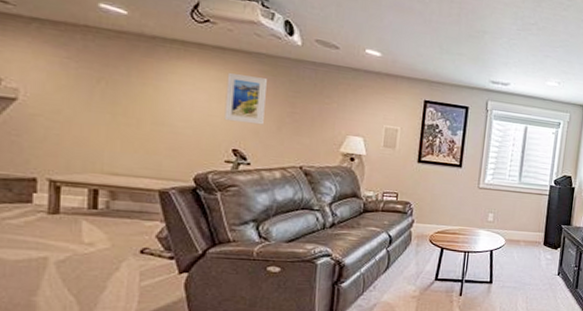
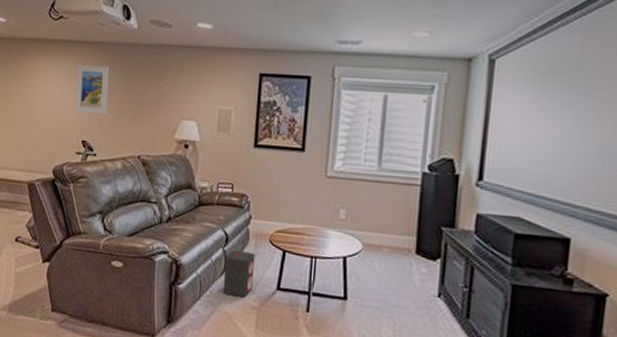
speaker: none [385,249,417,289] -> present [222,249,256,298]

